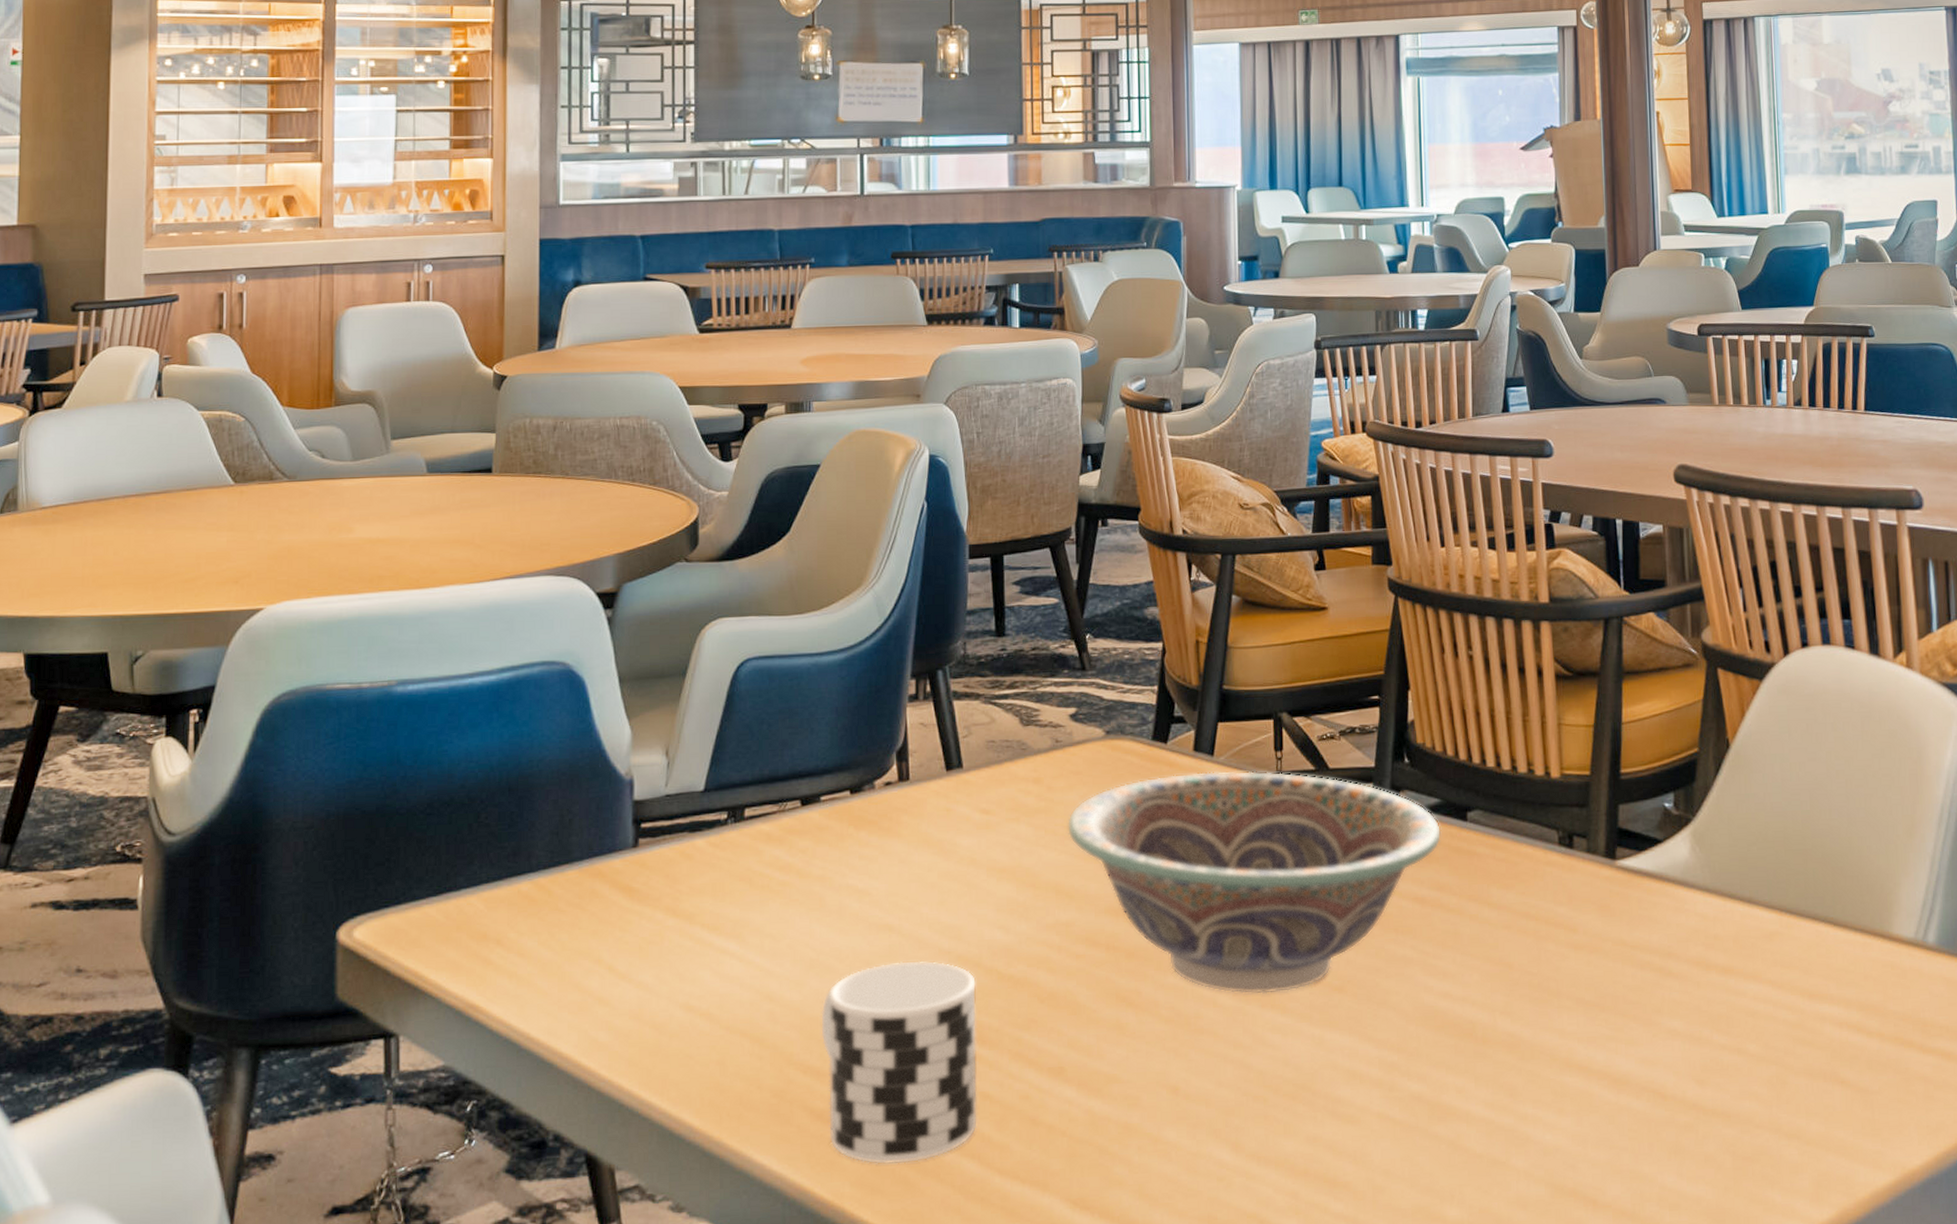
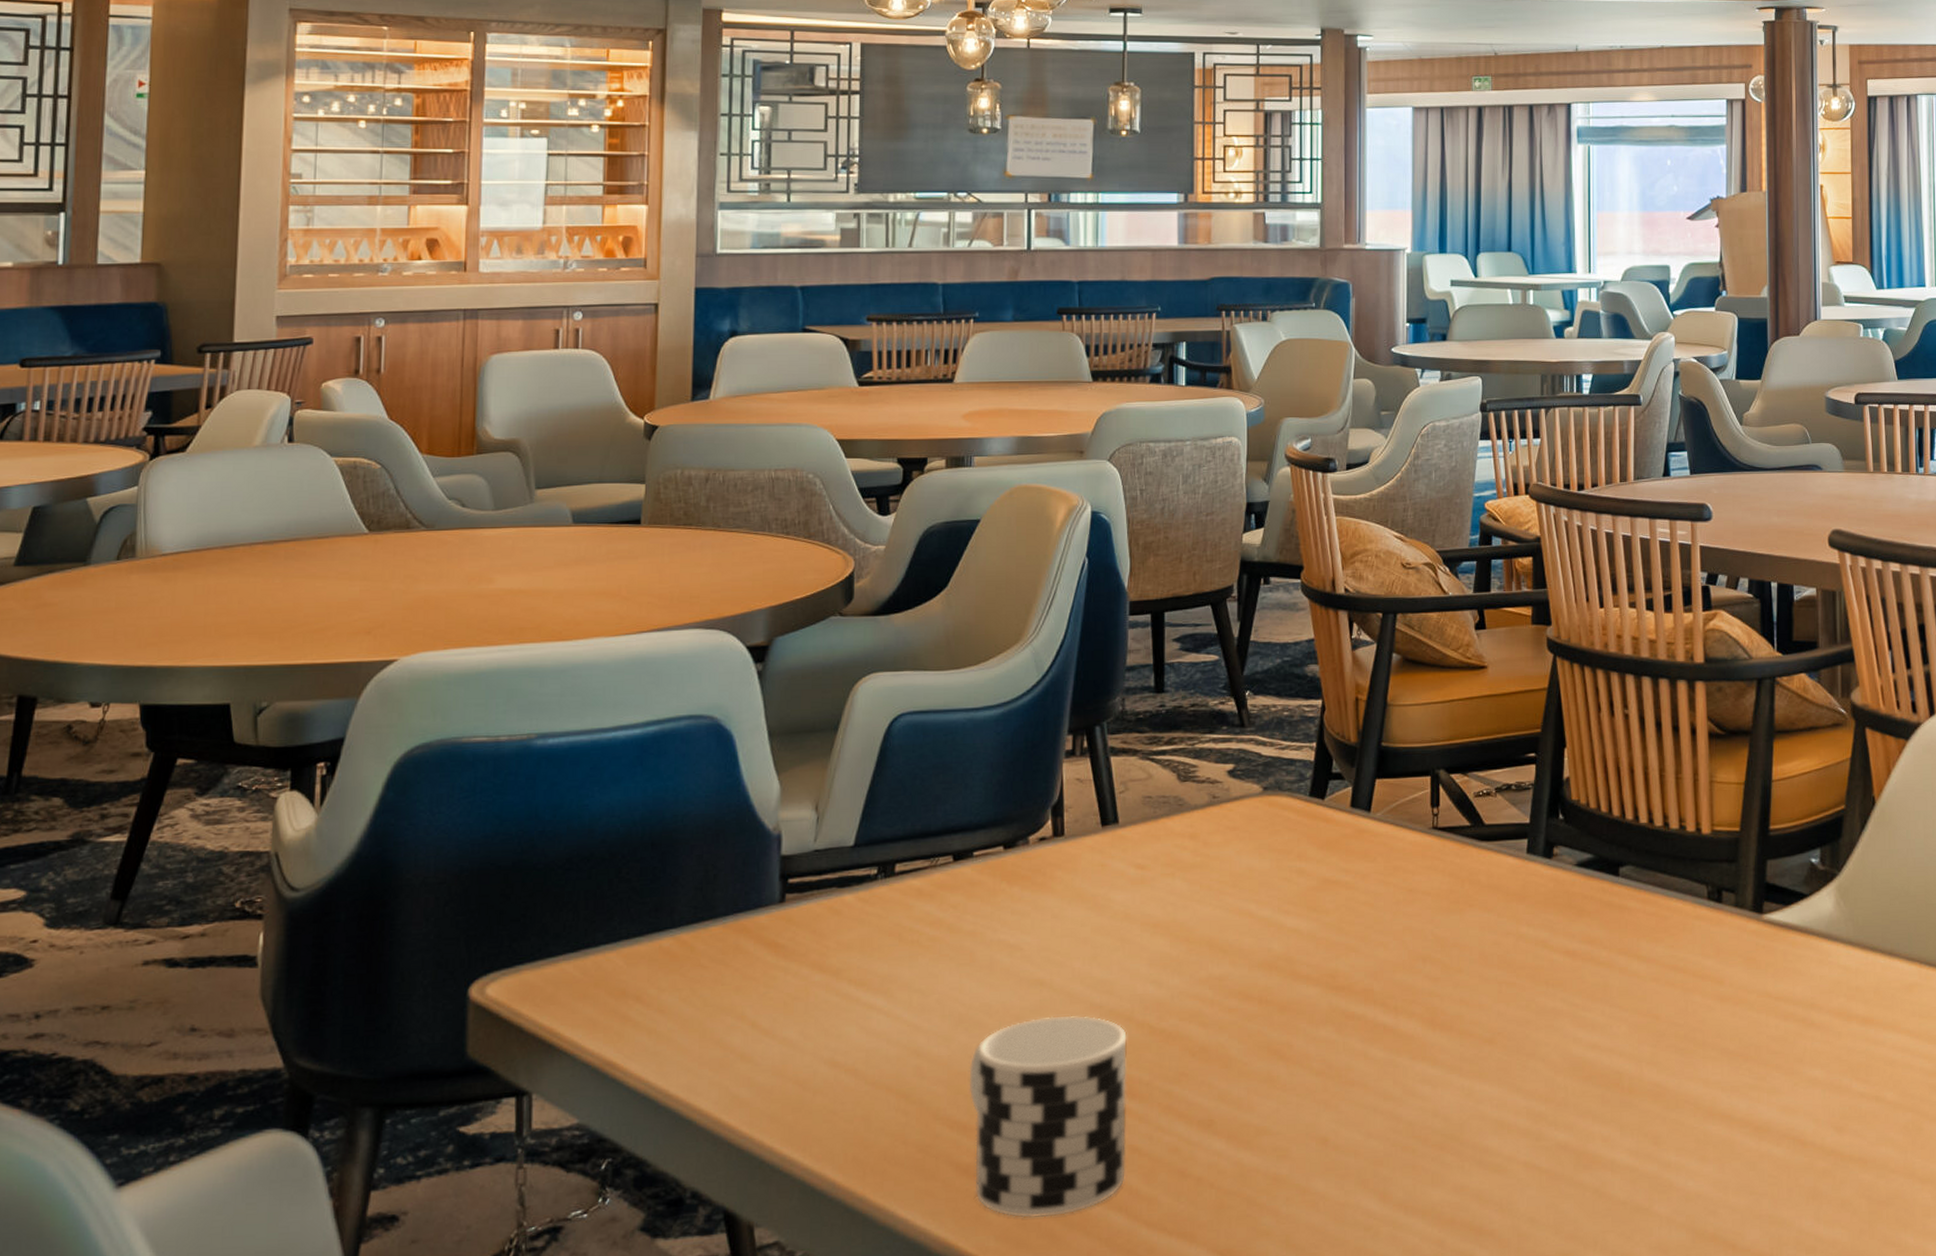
decorative bowl: present [1066,770,1442,995] -> none [1222,826,1594,1047]

